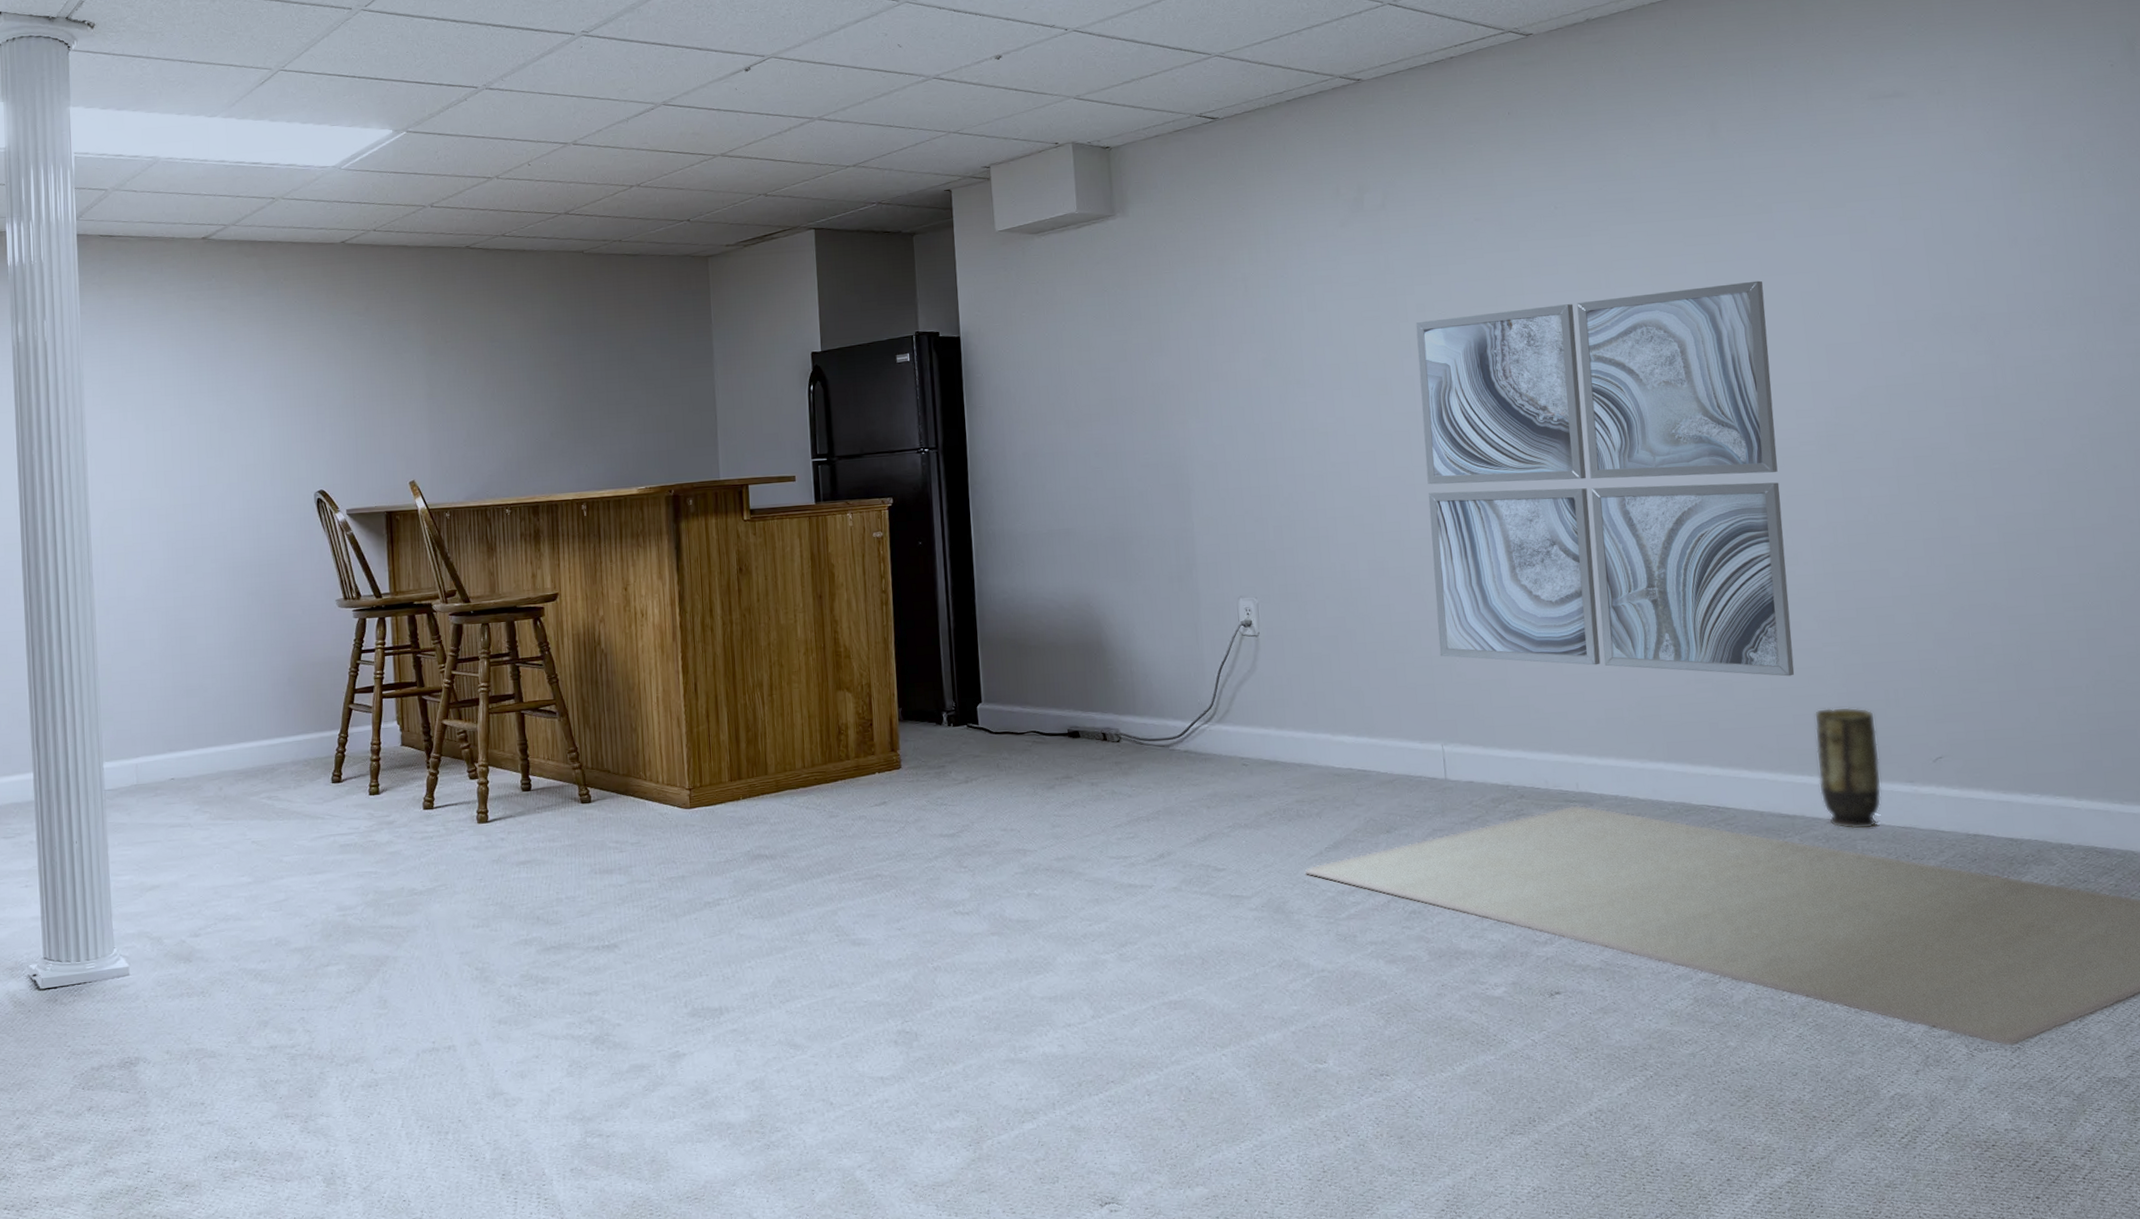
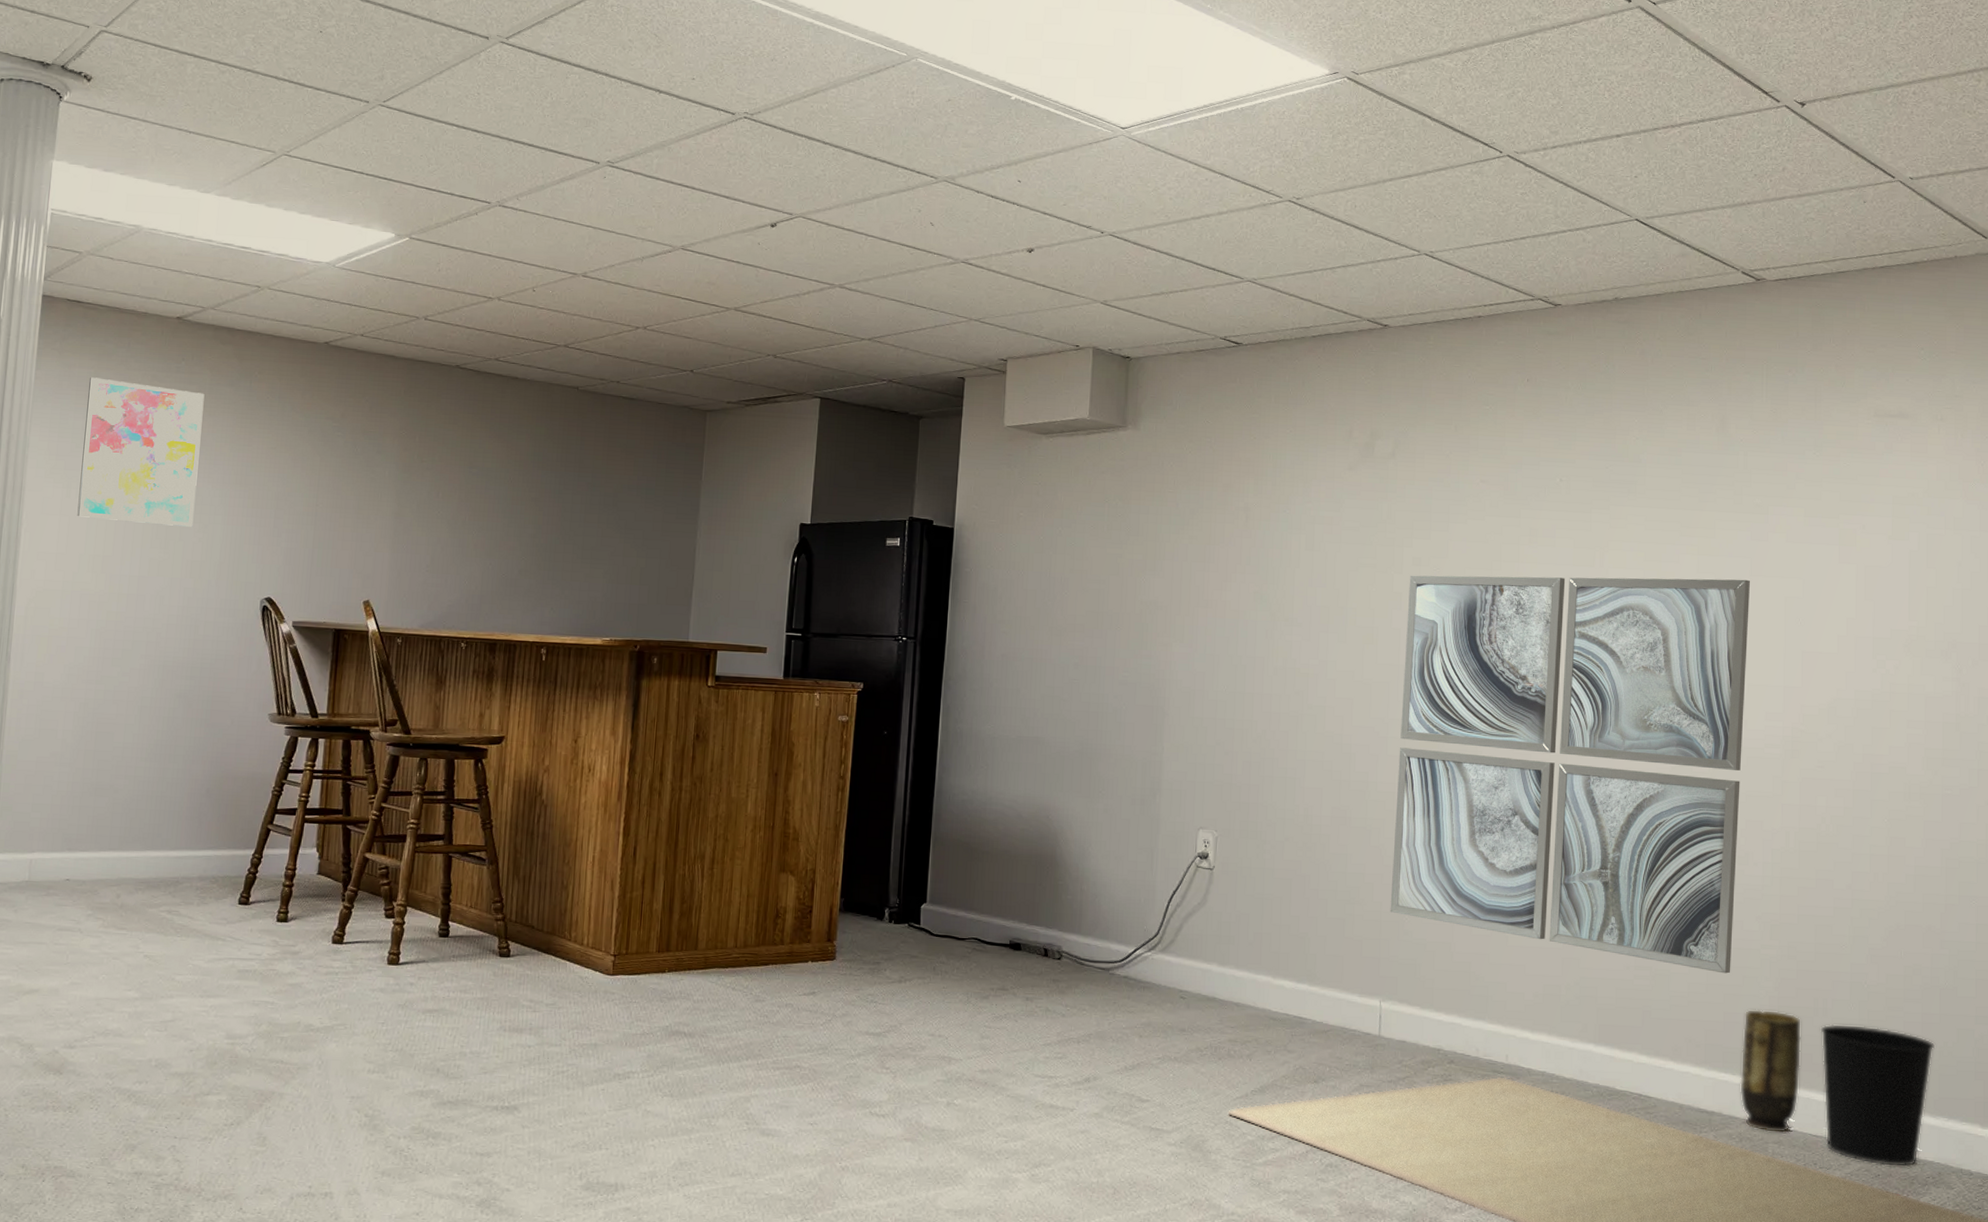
wall art: none [130,304,243,438] -> present [77,377,205,528]
wastebasket: none [1895,711,2017,850] -> present [1820,1023,1934,1168]

